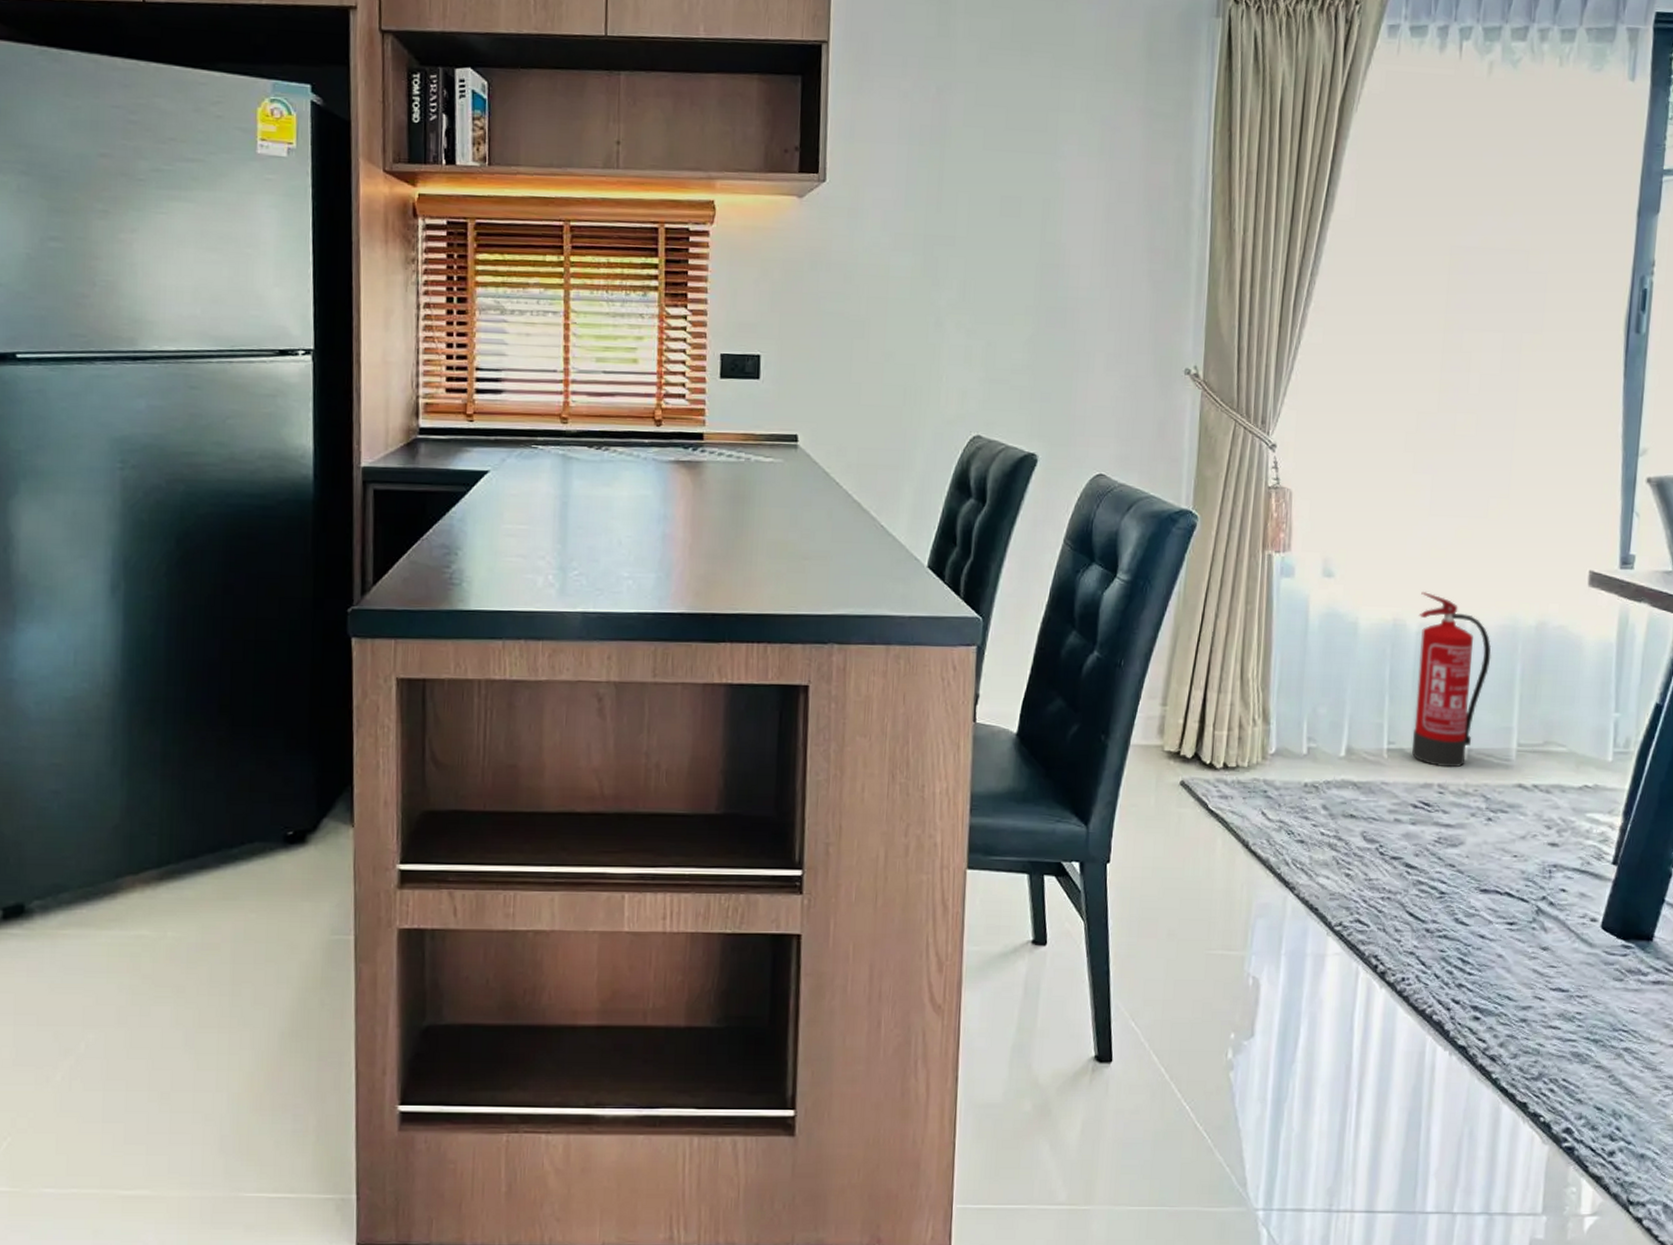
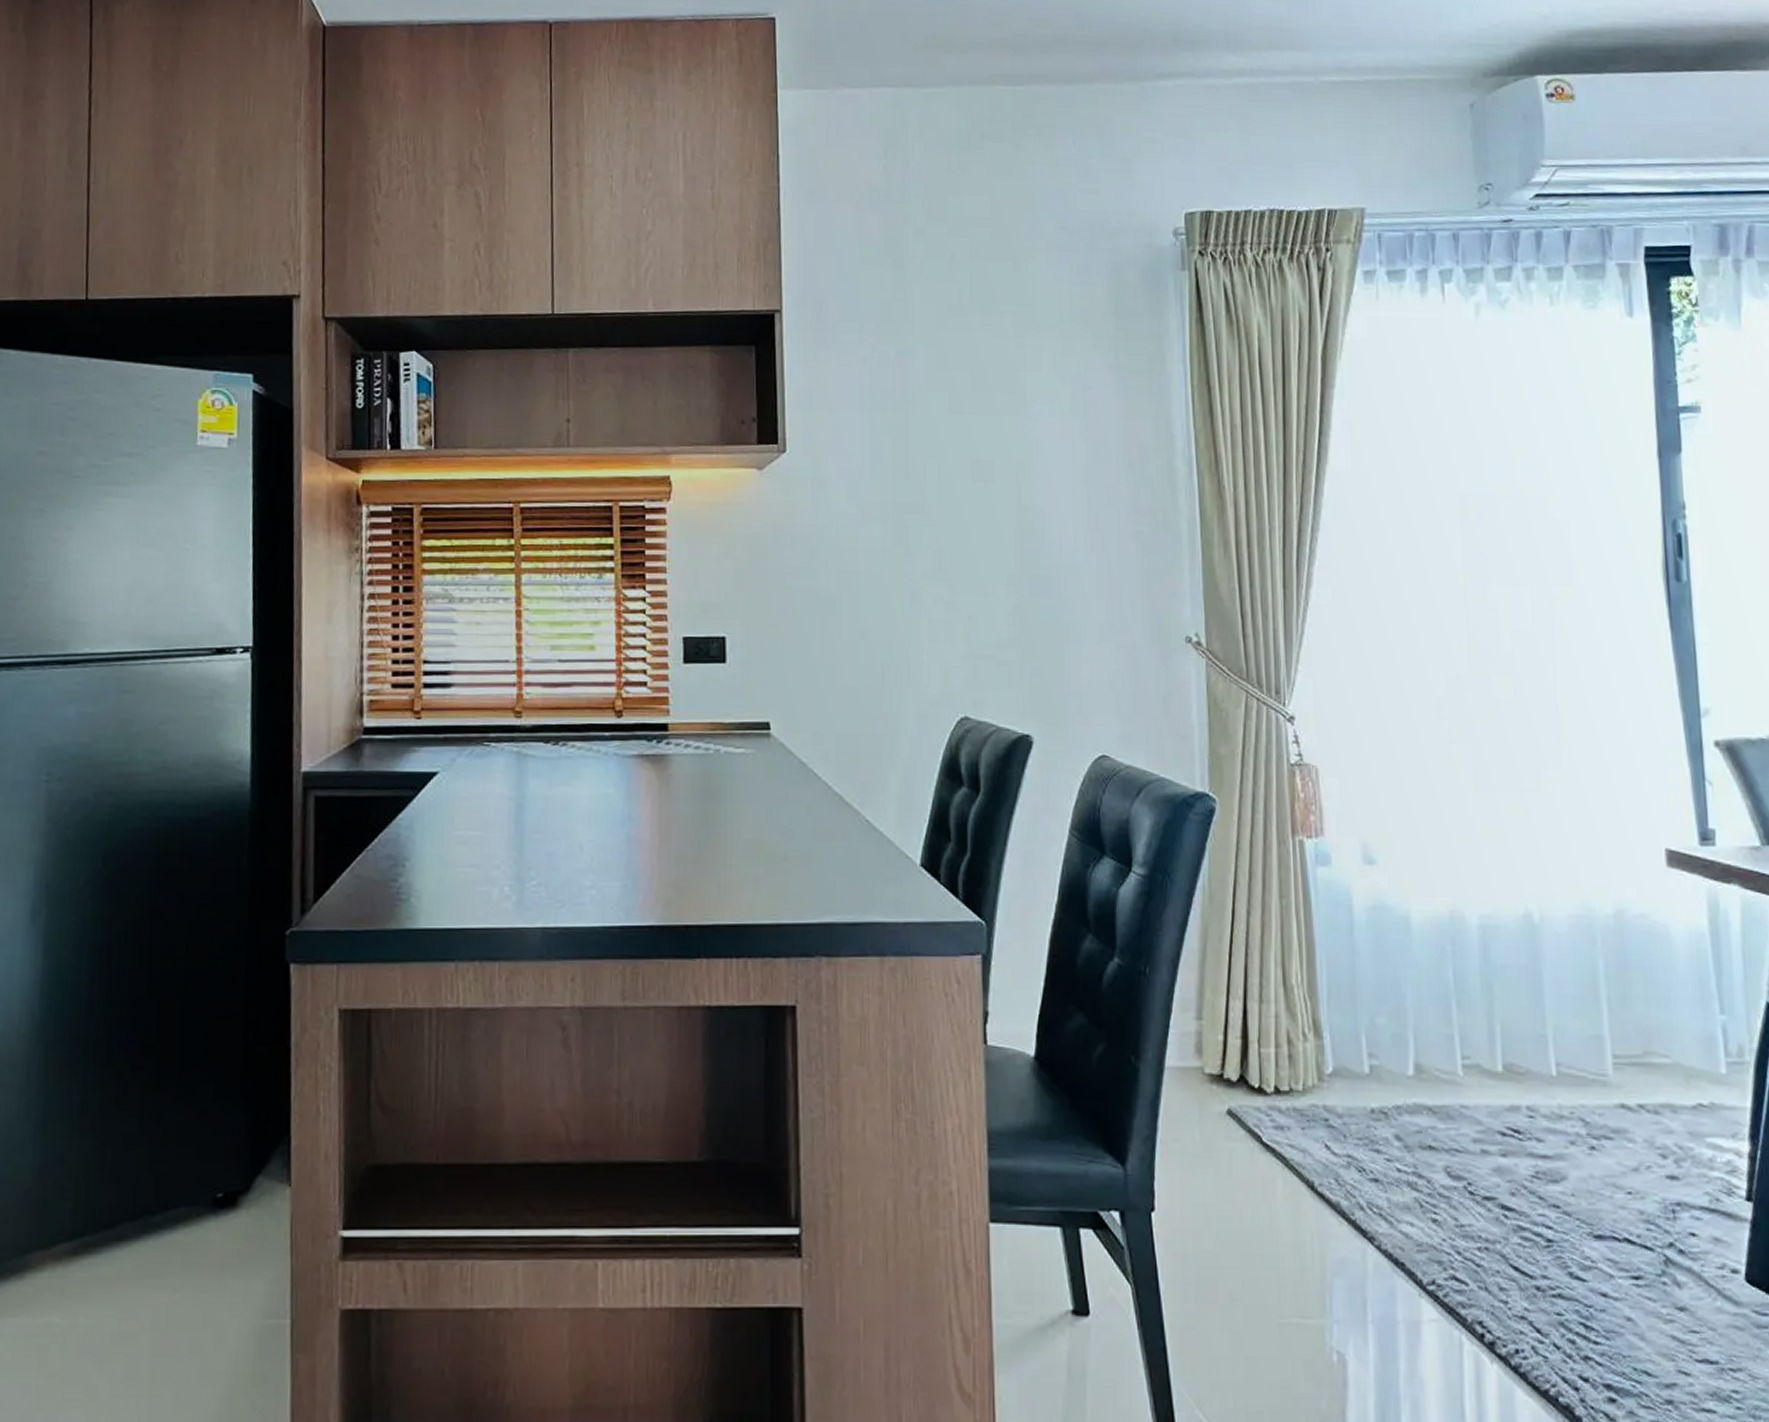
fire extinguisher: present [1412,592,1491,768] -> none [1477,879,1568,1086]

